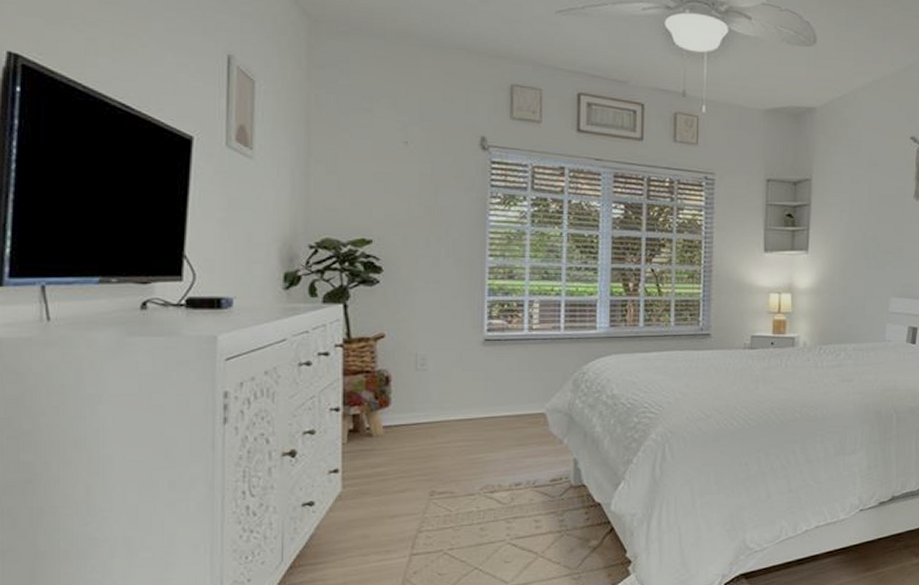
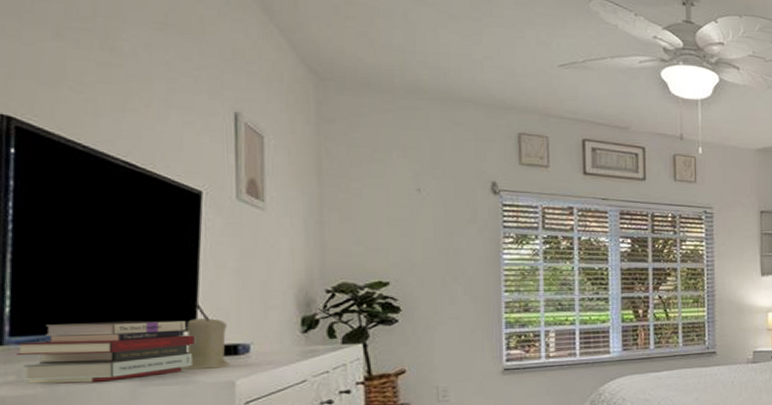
books: none [15,267,180,329] -> present [16,320,195,384]
candle: none [166,266,213,321] -> present [180,316,230,370]

